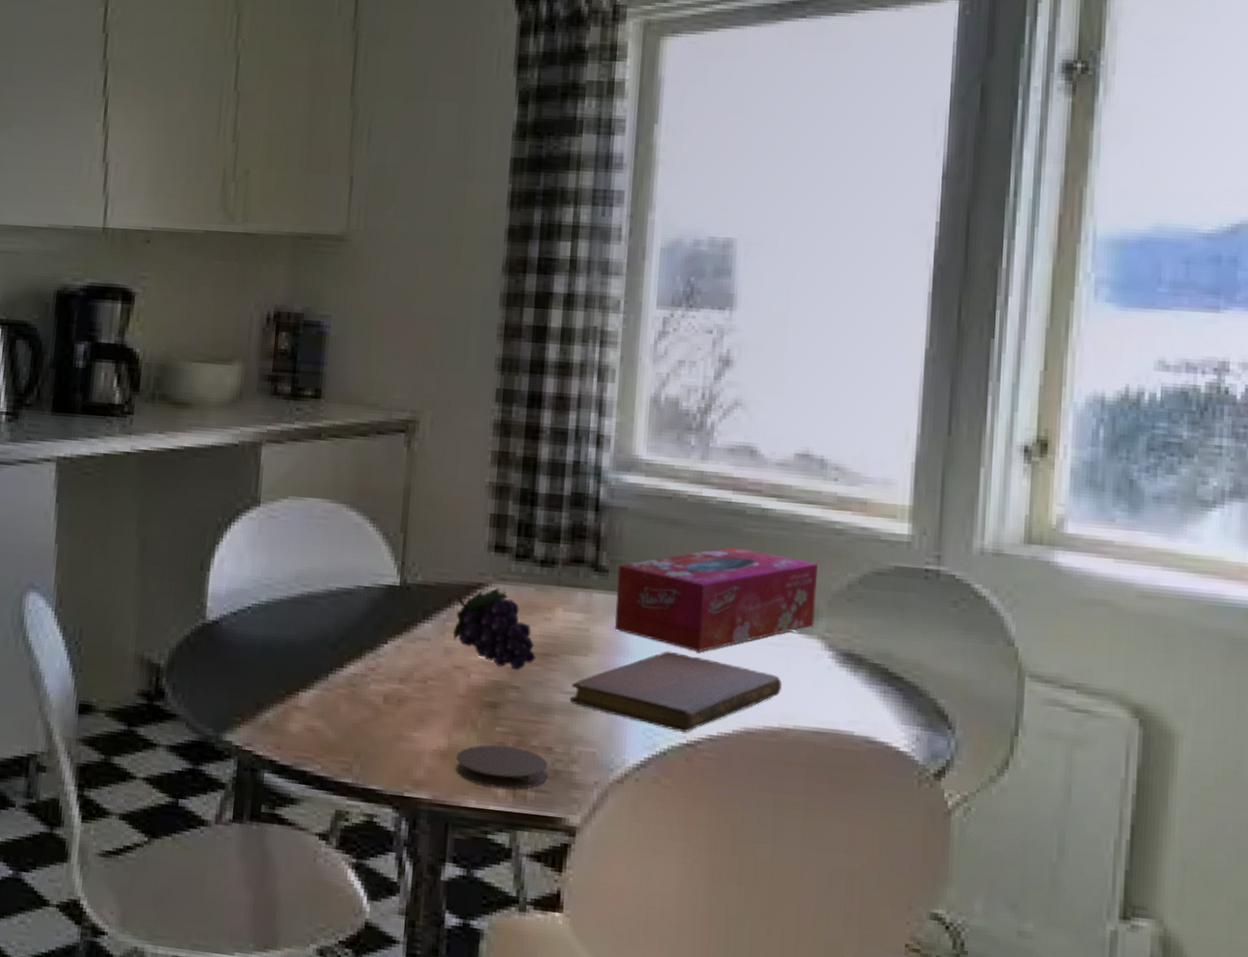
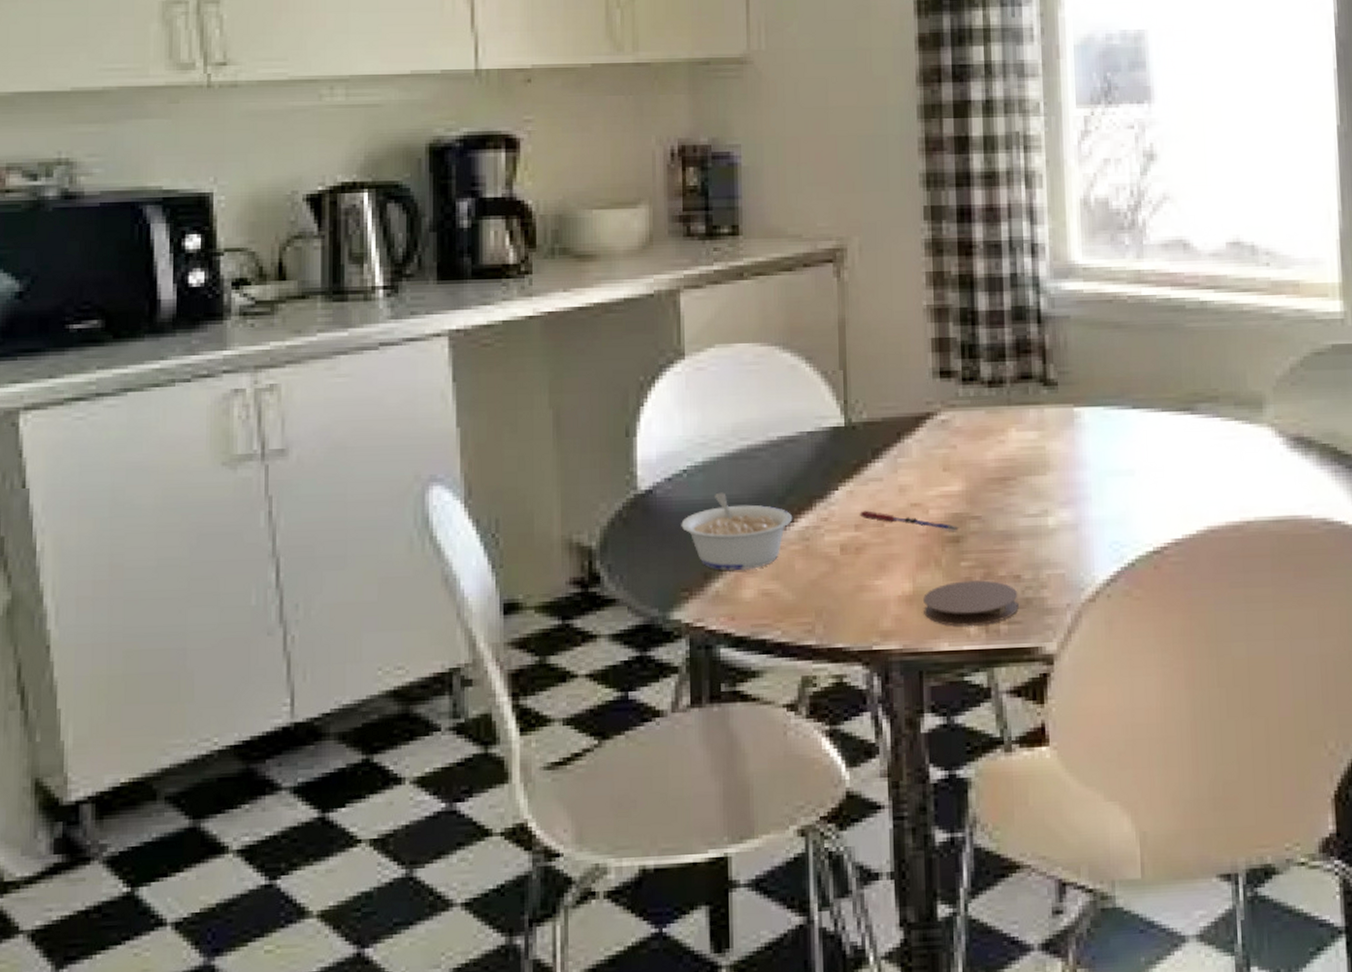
legume: none [241,631,343,706] -> present [681,492,793,571]
pen: none [405,666,498,697] -> present [860,511,959,531]
fruit: present [452,587,536,671] -> none [905,415,994,500]
notebook: present [569,651,782,732] -> none [1032,458,1239,540]
tissue box: present [615,546,818,653] -> none [1067,343,1263,456]

